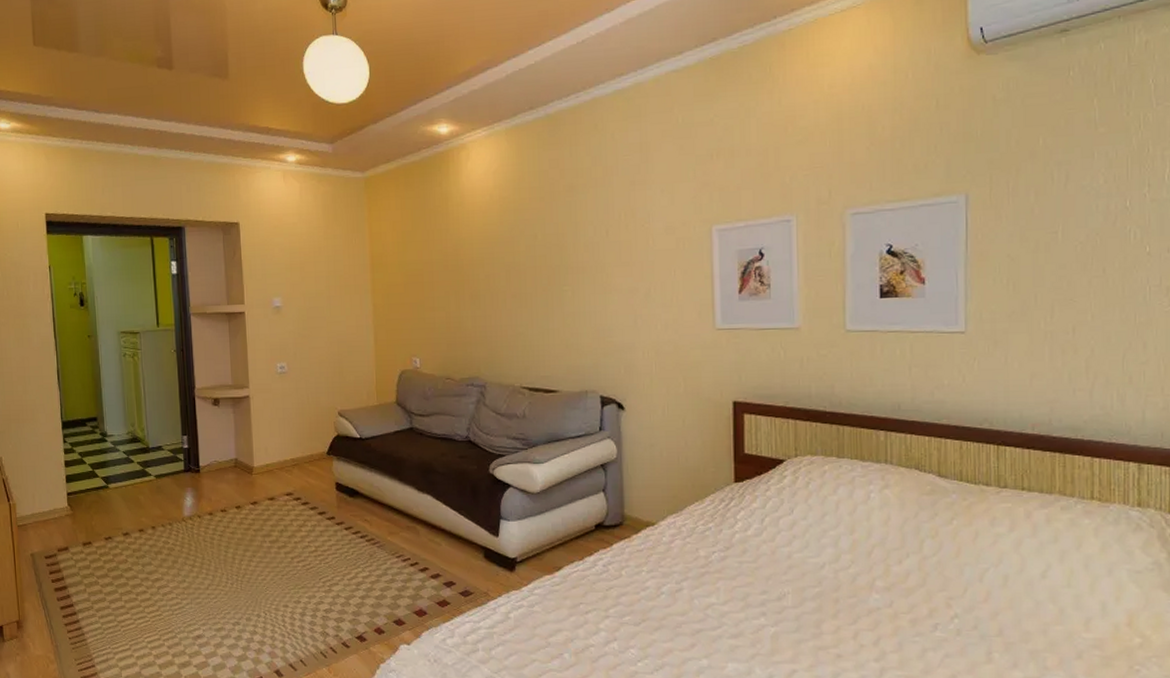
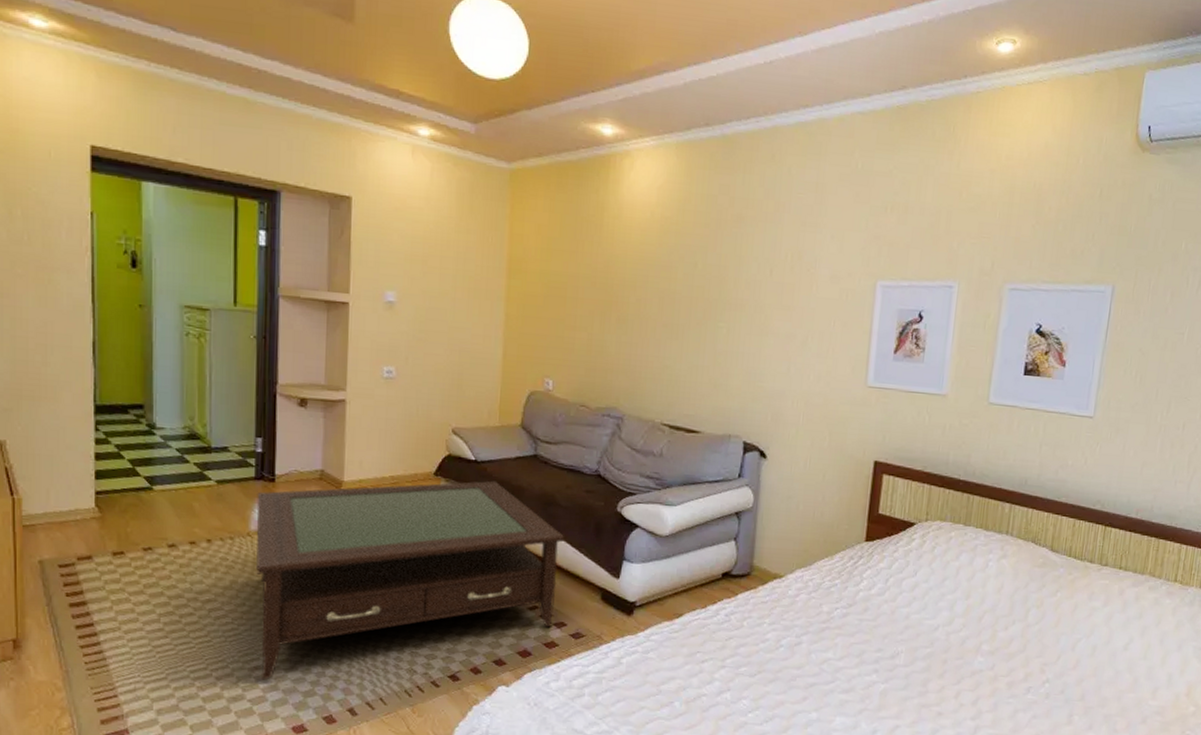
coffee table: none [187,455,446,648] -> present [256,480,565,680]

